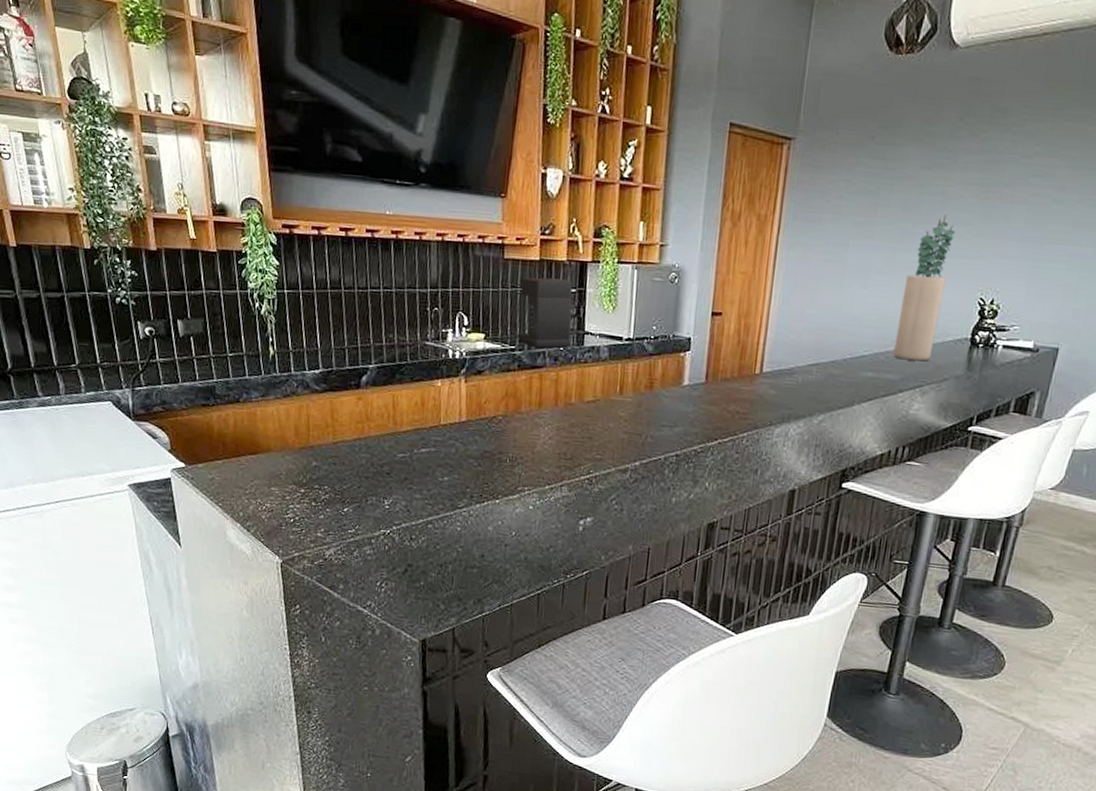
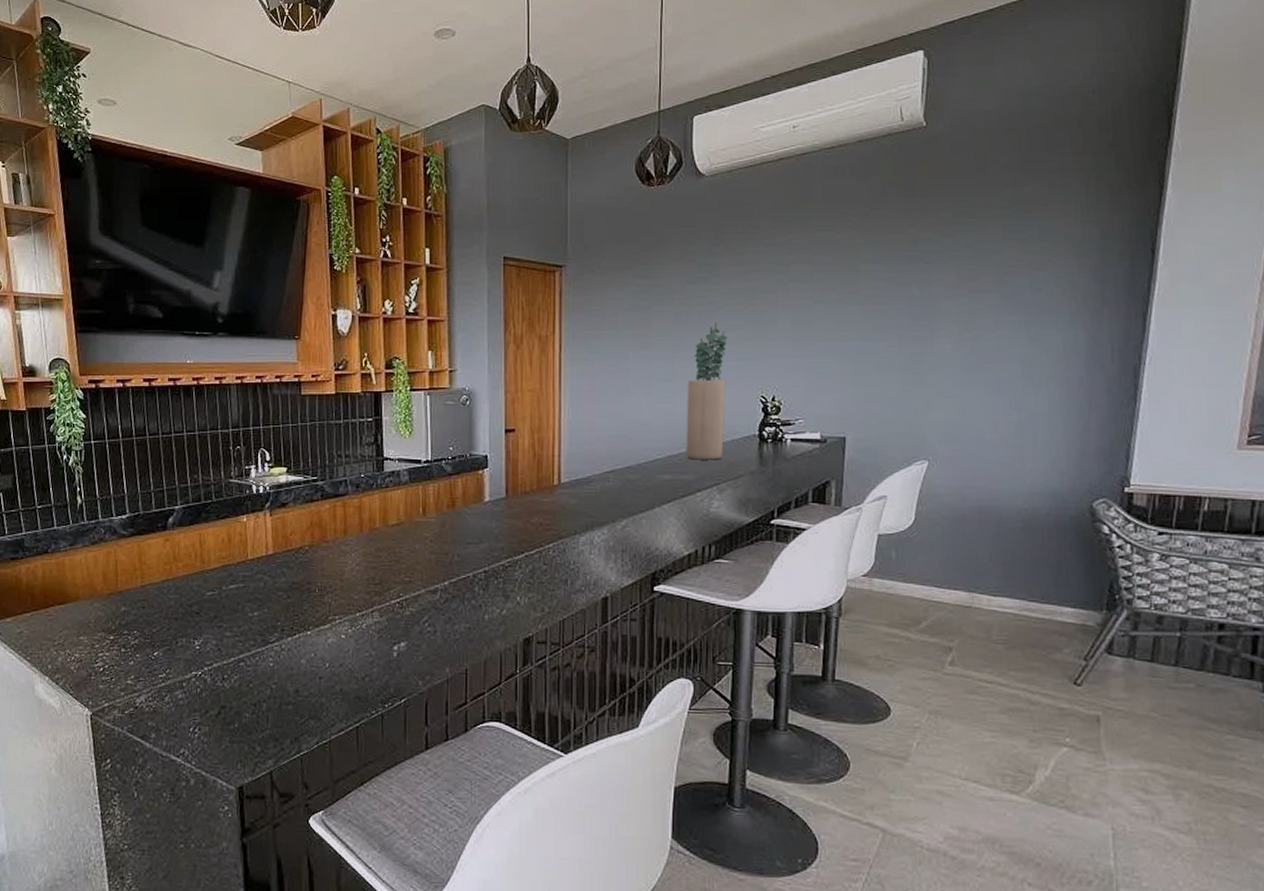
coffee maker: present [518,277,573,348] -> none [319,410,371,476]

